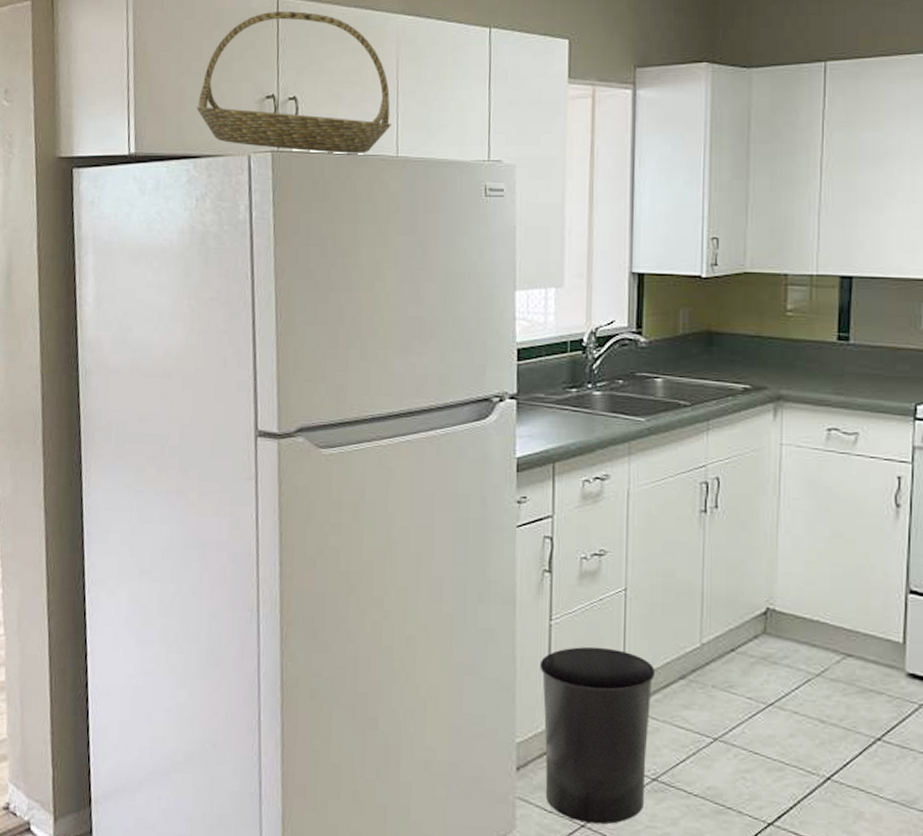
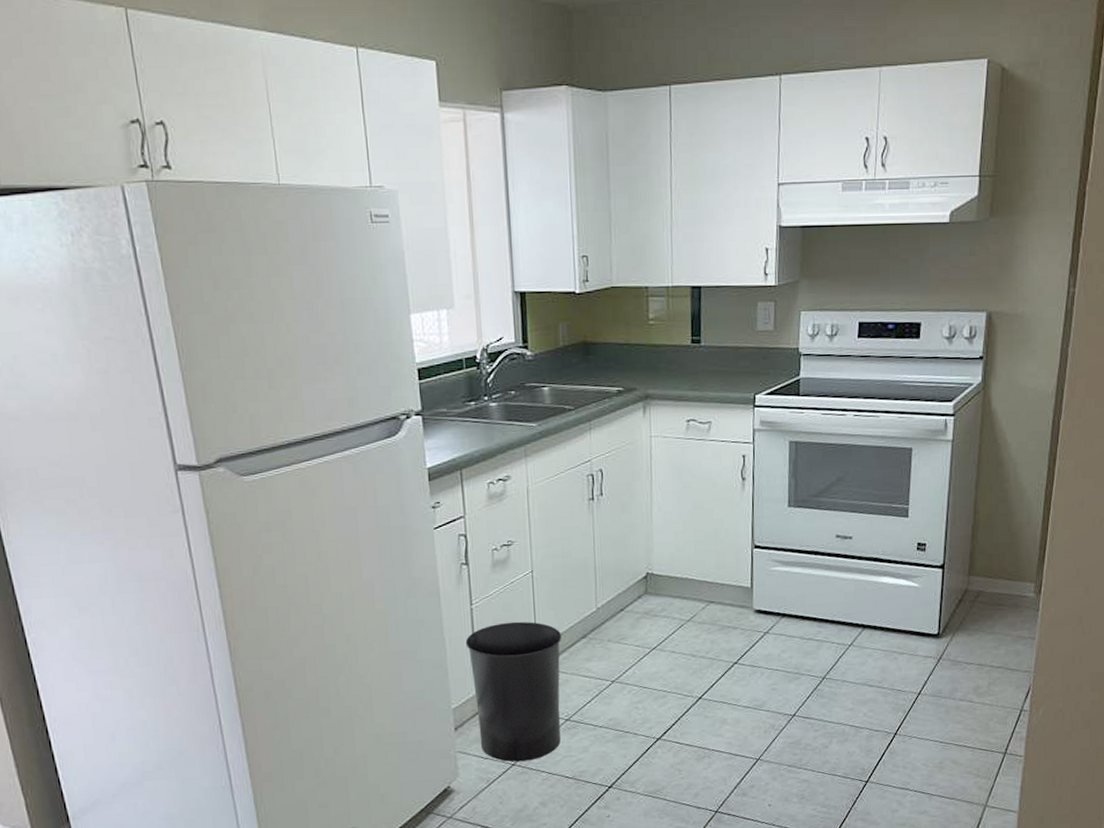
basket: present [196,10,391,154] -> none [54,24,269,182]

